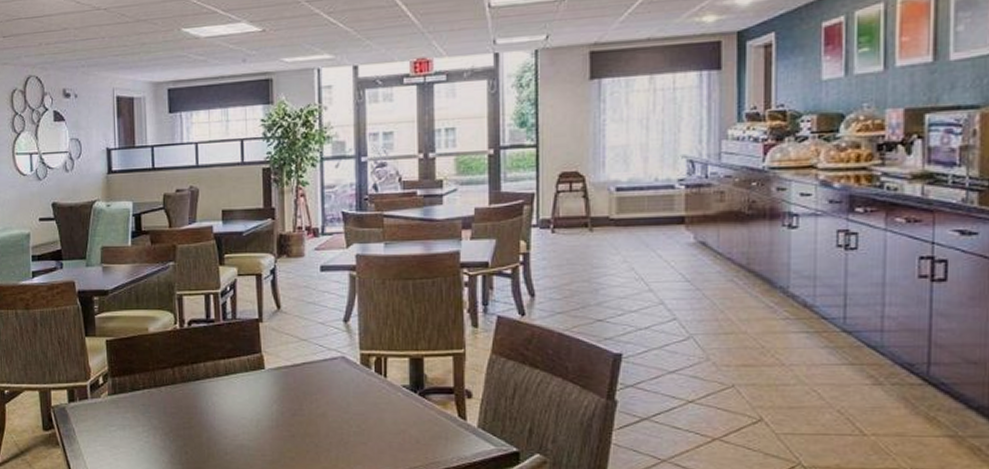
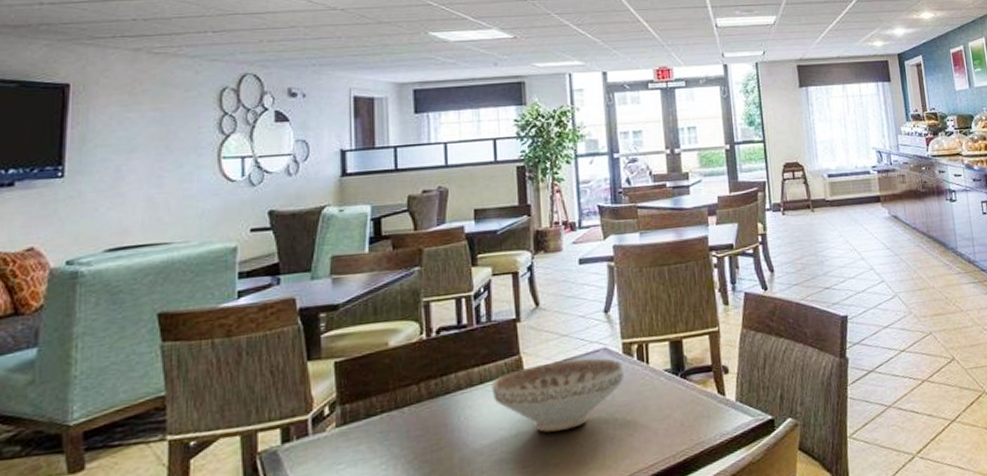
decorative bowl: none [235,364,361,428] -> present [491,358,625,433]

